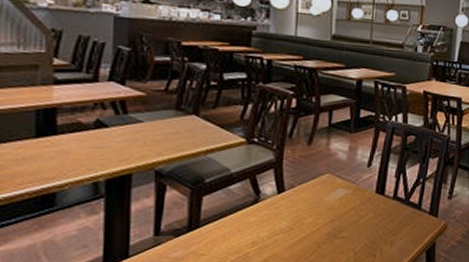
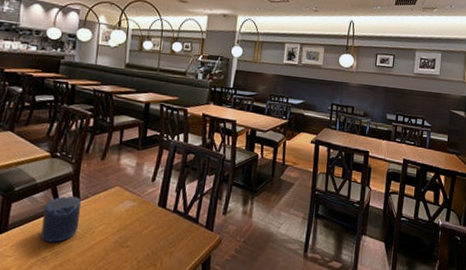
candle: none [241,185,287,237] -> present [41,195,81,243]

